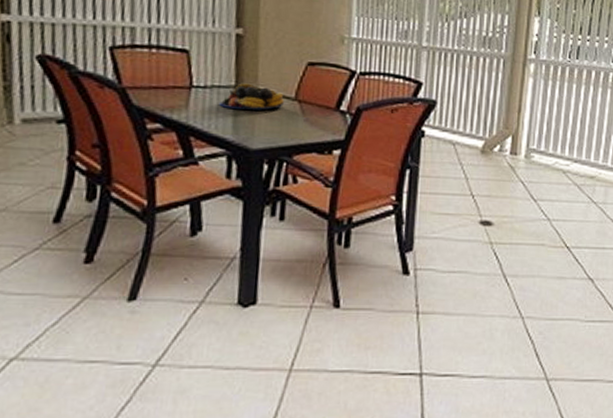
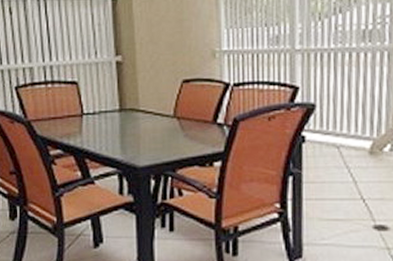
fruit bowl: present [219,83,284,110] -> none [107,106,164,132]

